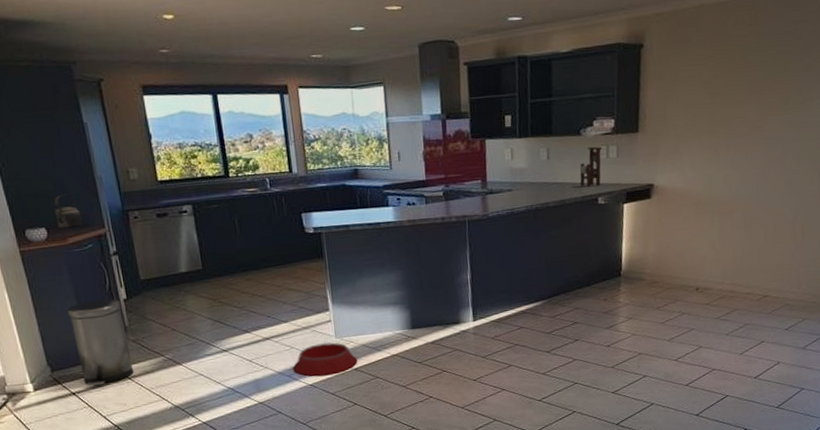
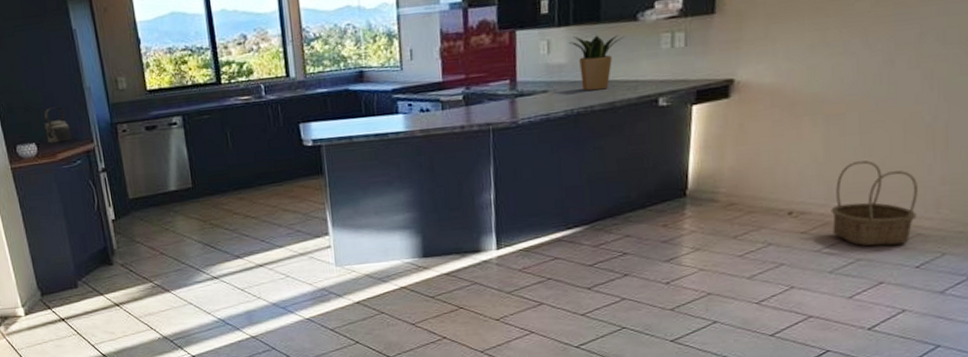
pedal bin: present [67,299,133,386] -> none [56,219,122,312]
pet bowl: present [293,342,357,377] -> none [288,270,360,310]
potted plant: none [528,145,572,191] -> present [569,35,626,91]
paper towel holder: present [579,146,603,187] -> none [635,34,666,85]
basket: none [726,248,785,314] -> present [831,160,918,246]

